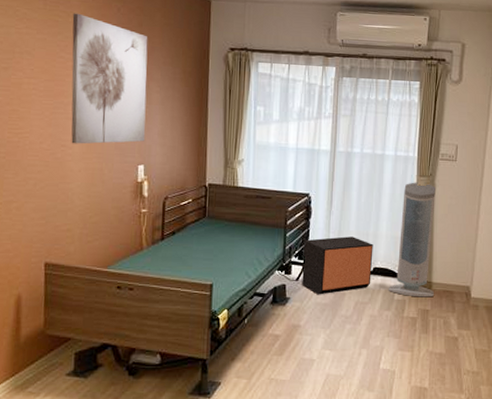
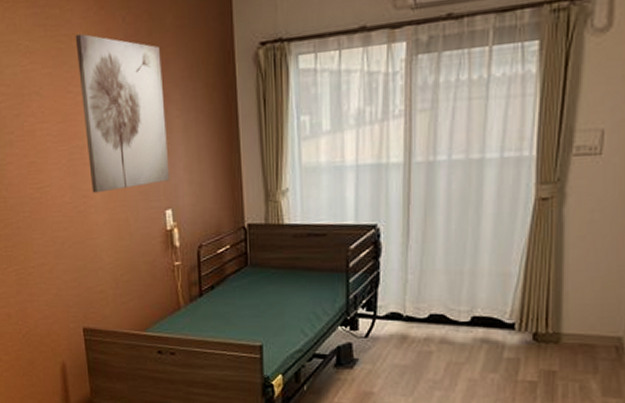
nightstand: present [302,236,373,295] -> none [372,277,470,355]
air purifier: present [388,182,435,298] -> none [493,192,566,354]

